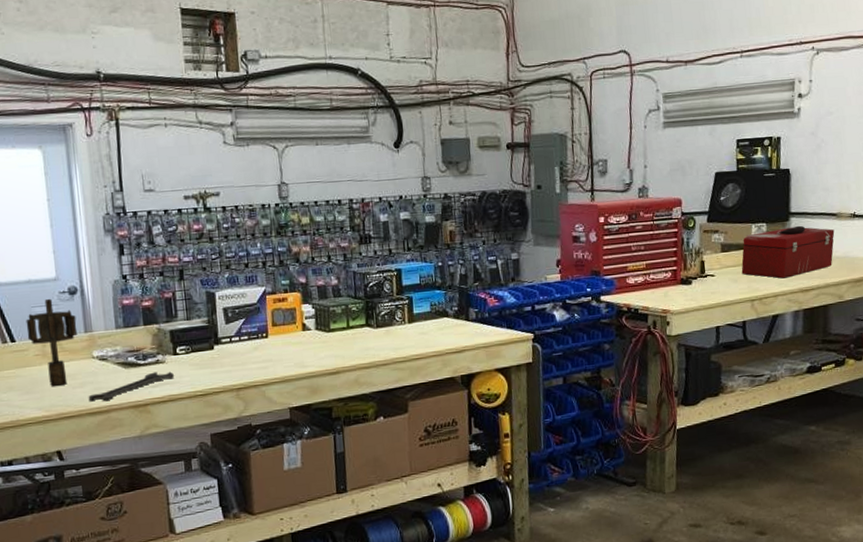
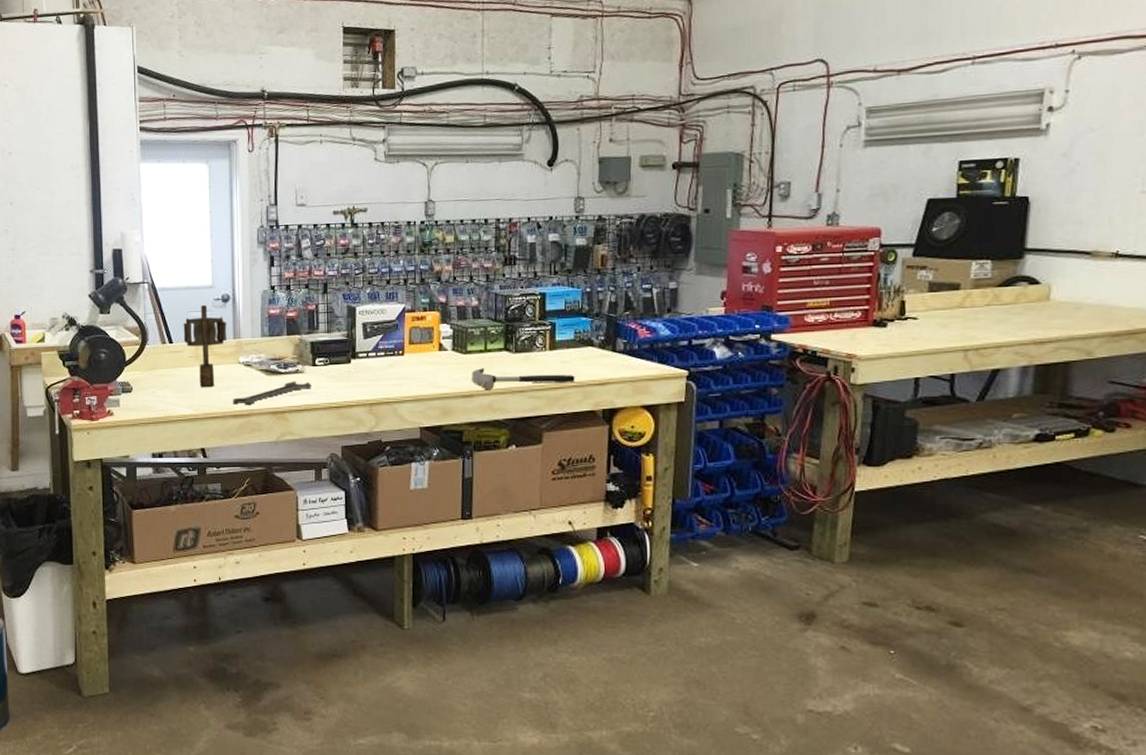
claw hammer: none [336,345,434,367] -> present [472,368,575,391]
toolbox: present [741,225,835,279] -> none [953,264,1087,327]

